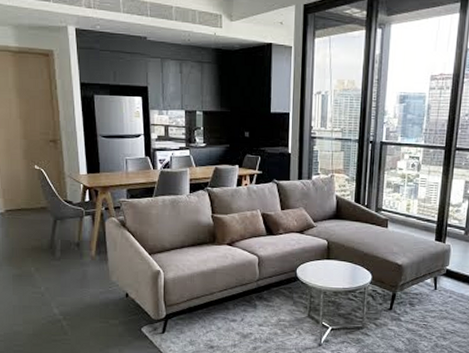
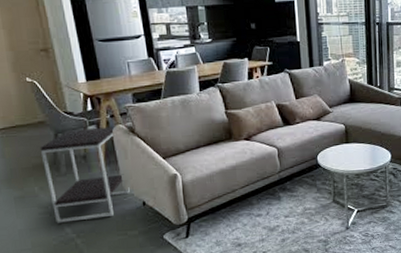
side table: none [40,218,115,304] -> present [39,126,130,223]

